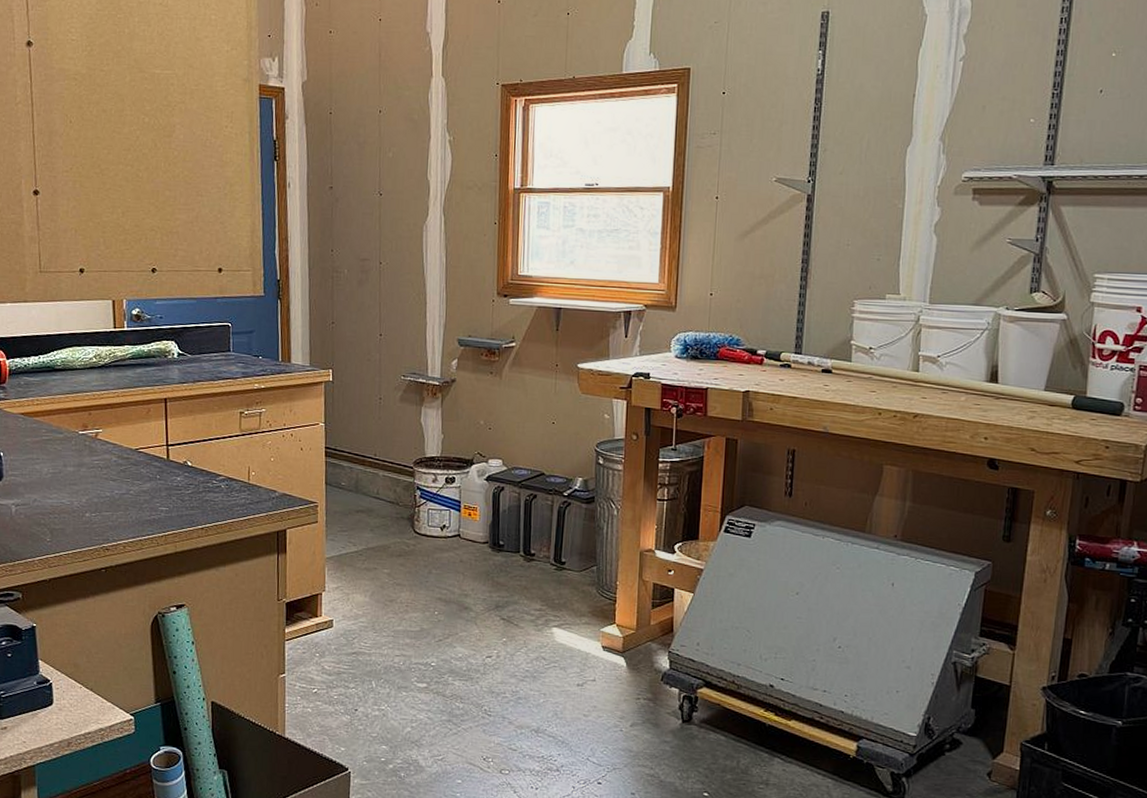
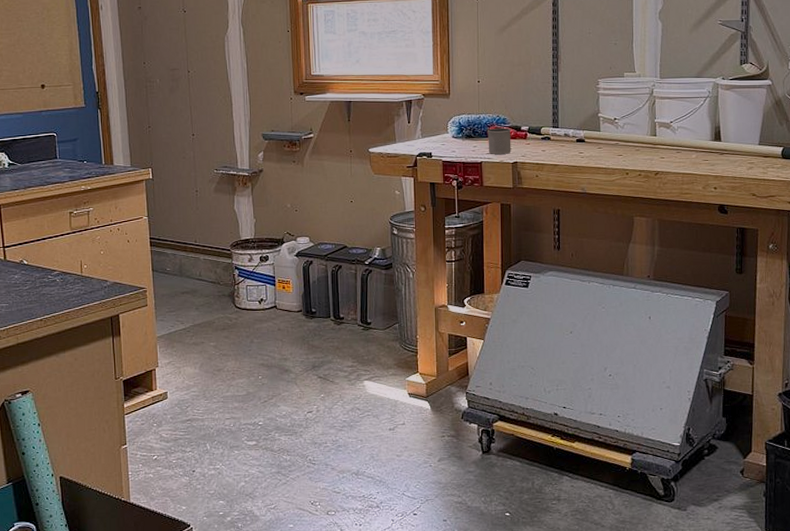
mug: none [716,349,745,381] -> present [488,127,511,154]

